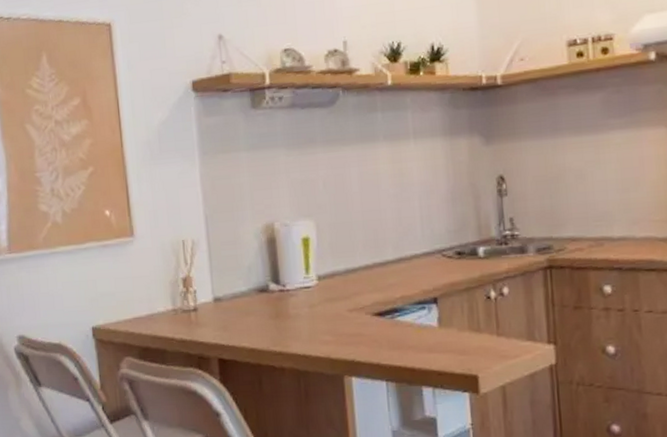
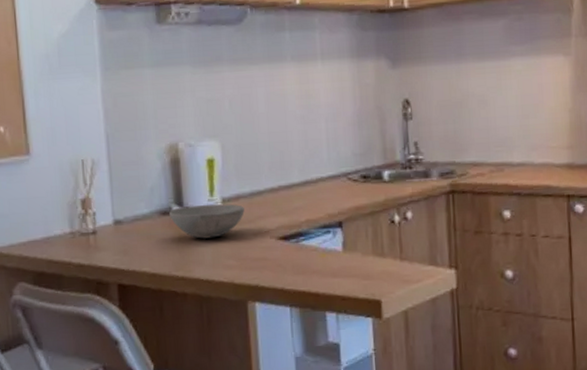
bowl: none [266,281,340,315] -> present [169,204,245,239]

